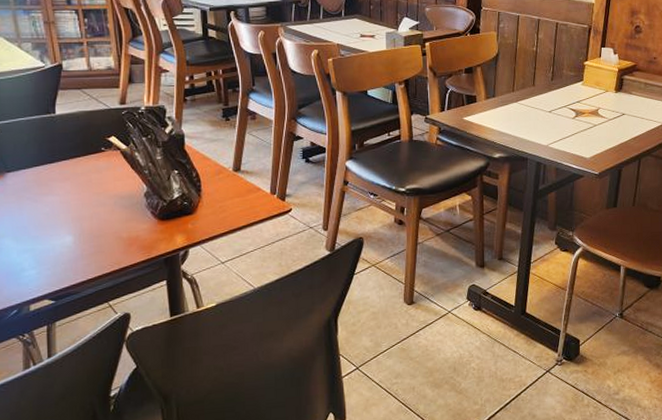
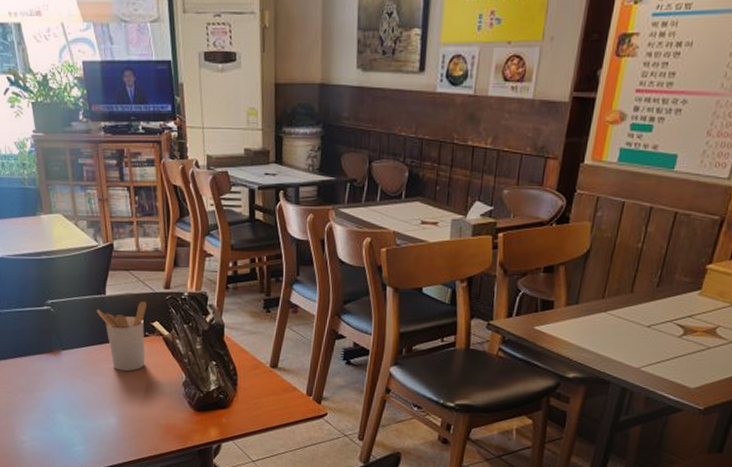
utensil holder: none [45,118,103,188] -> present [96,301,146,371]

